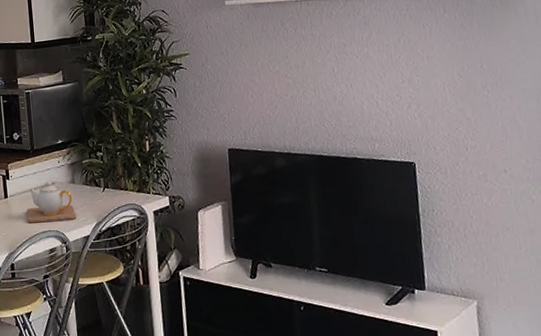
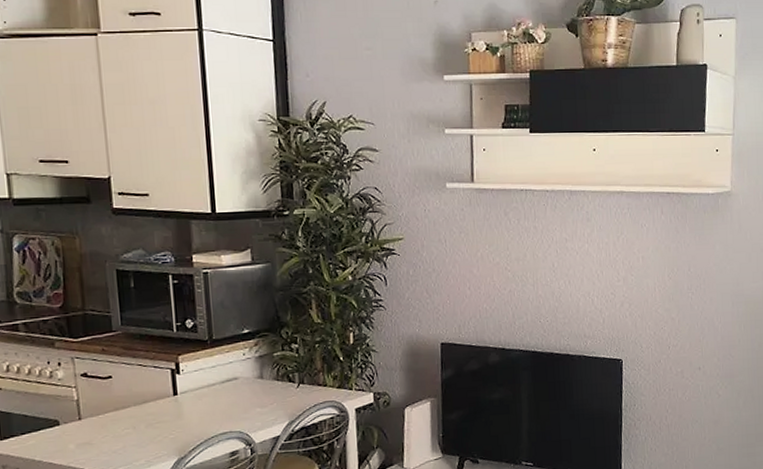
teapot: present [26,181,77,223] -> none [202,376,265,424]

